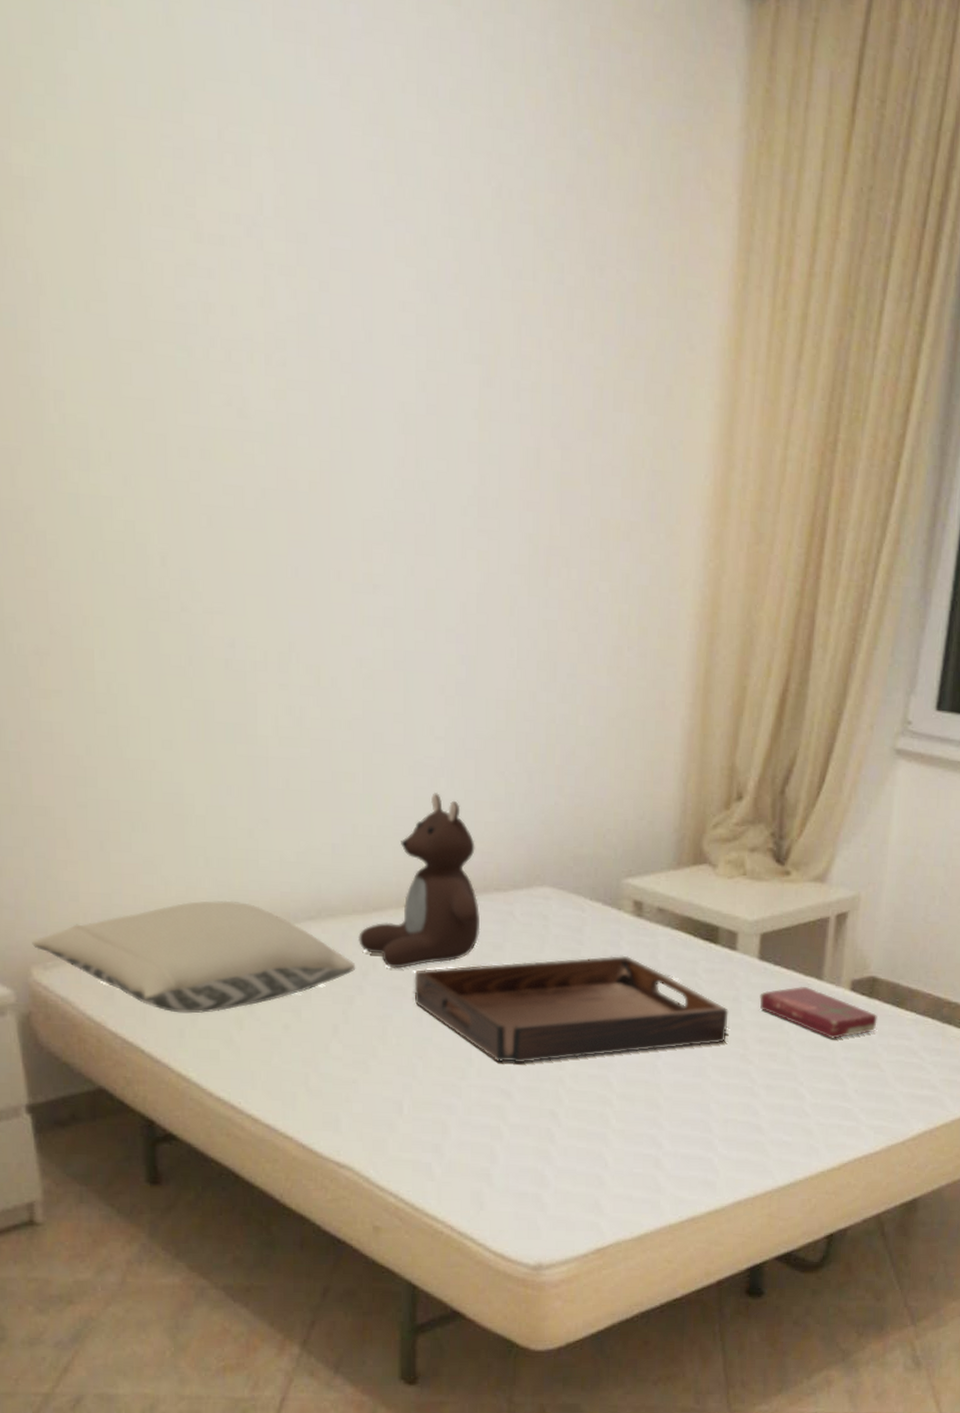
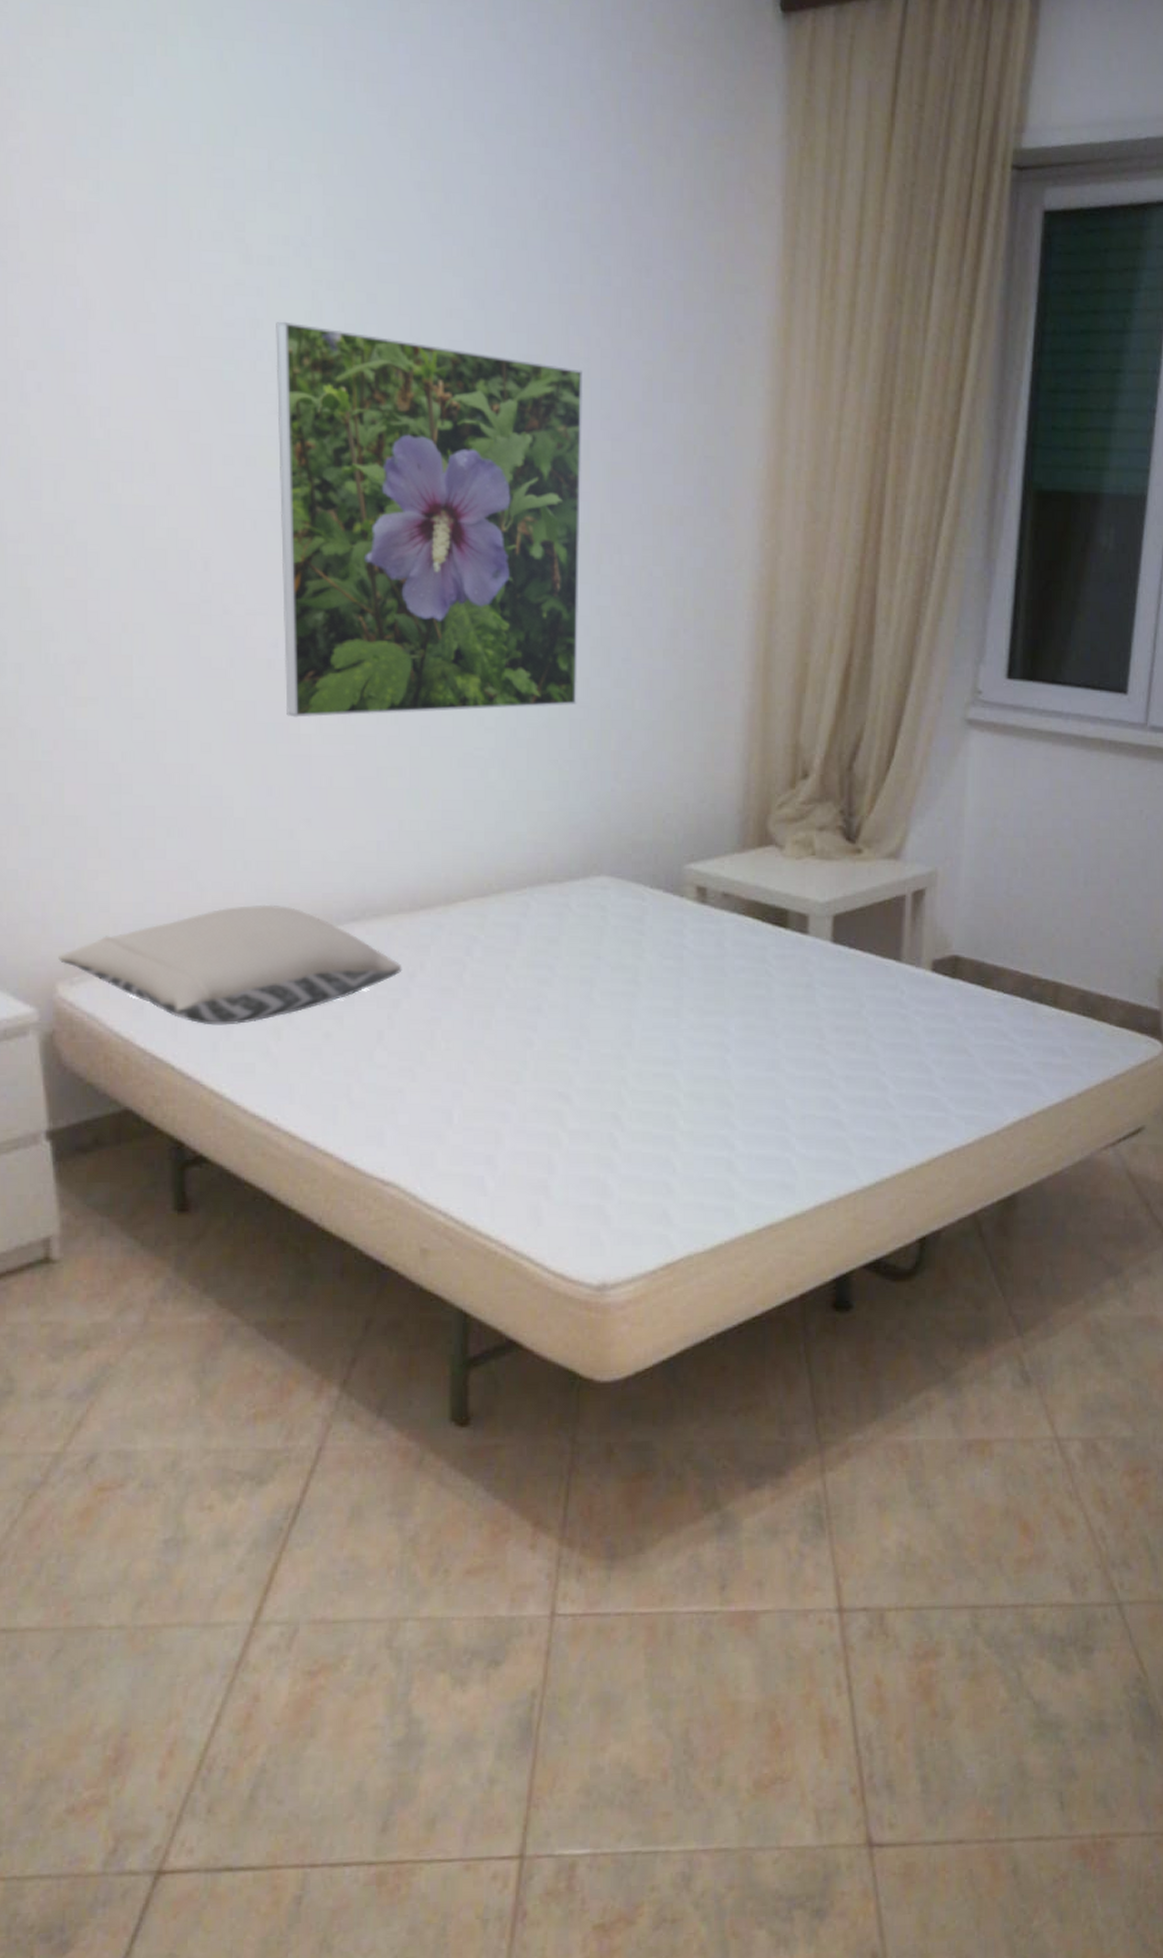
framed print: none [228,307,535,720] -> present [276,321,584,718]
teddy bear: present [359,793,481,969] -> none [405,784,535,968]
serving tray: present [414,955,729,1064] -> none [464,944,802,1064]
book: present [759,987,878,1039] -> none [835,970,962,1024]

